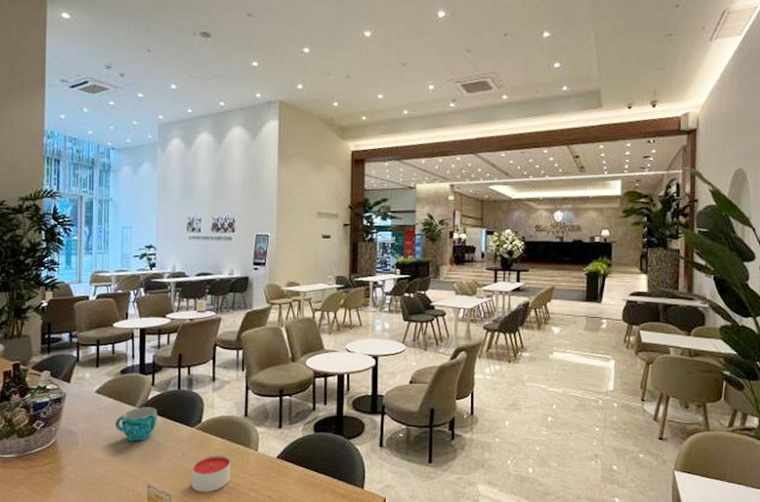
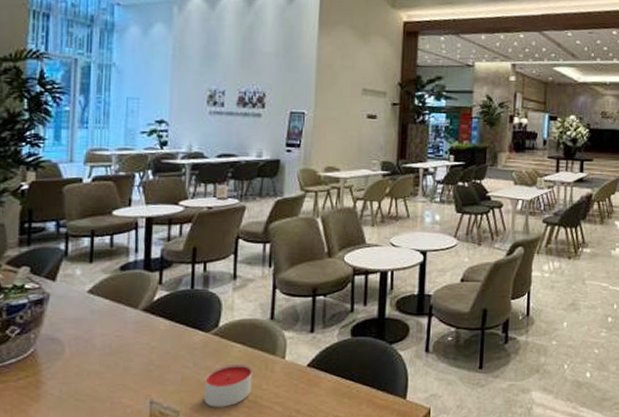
cup: present [114,407,158,442] -> none [111,309,166,350]

